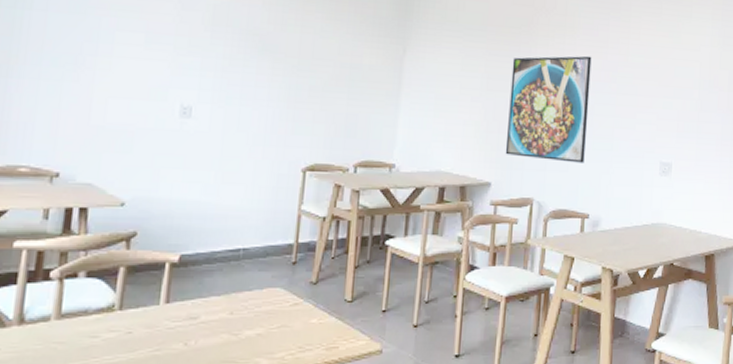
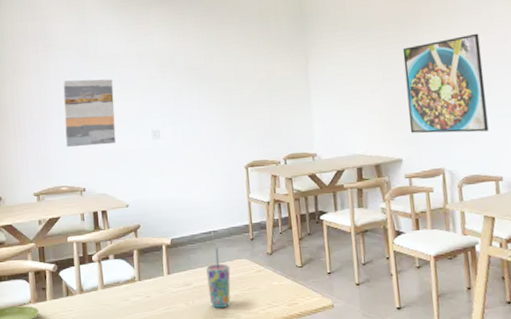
wall art: none [41,15,135,116] -> present [63,79,116,147]
cup: none [220,271,258,351] -> present [206,248,231,308]

